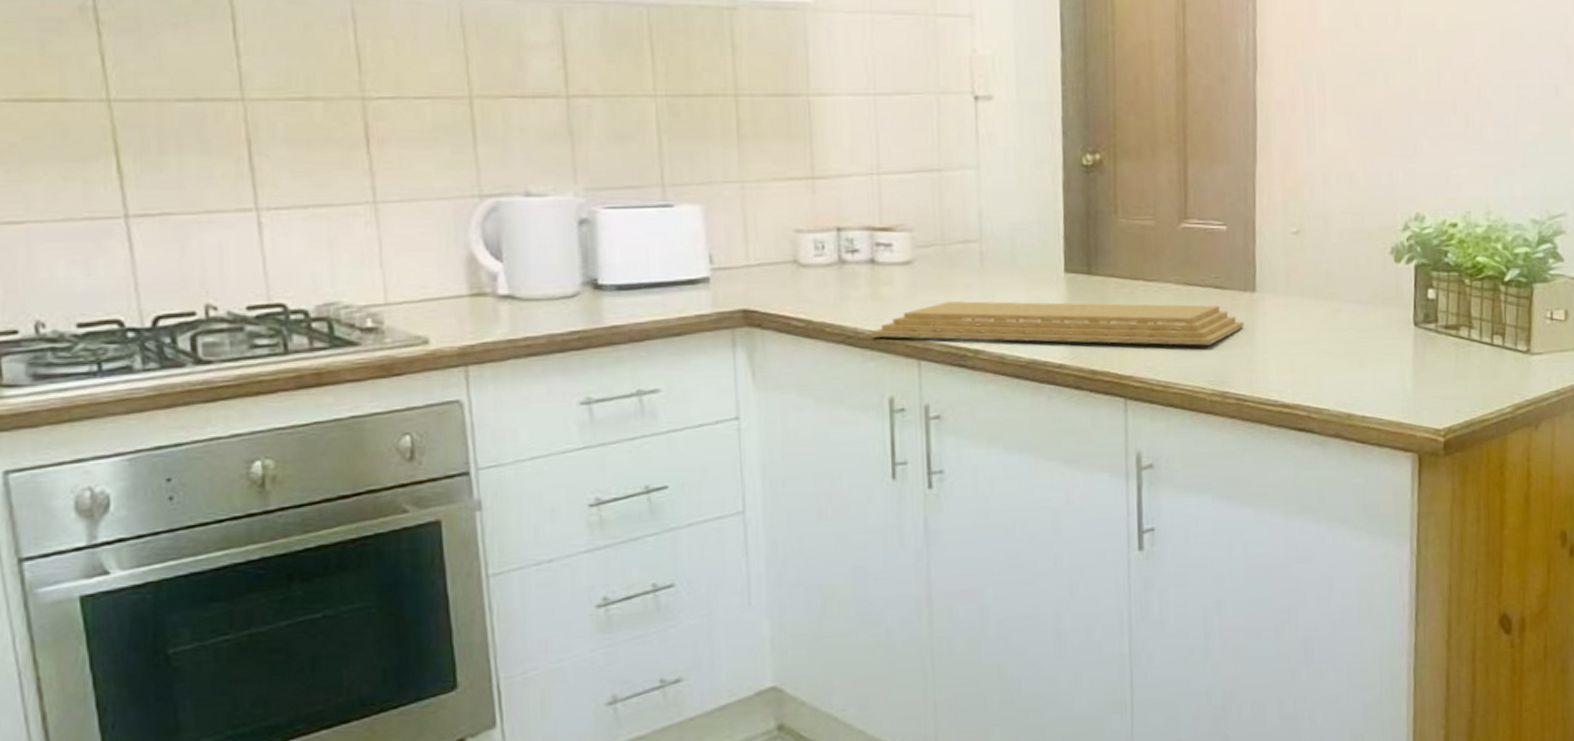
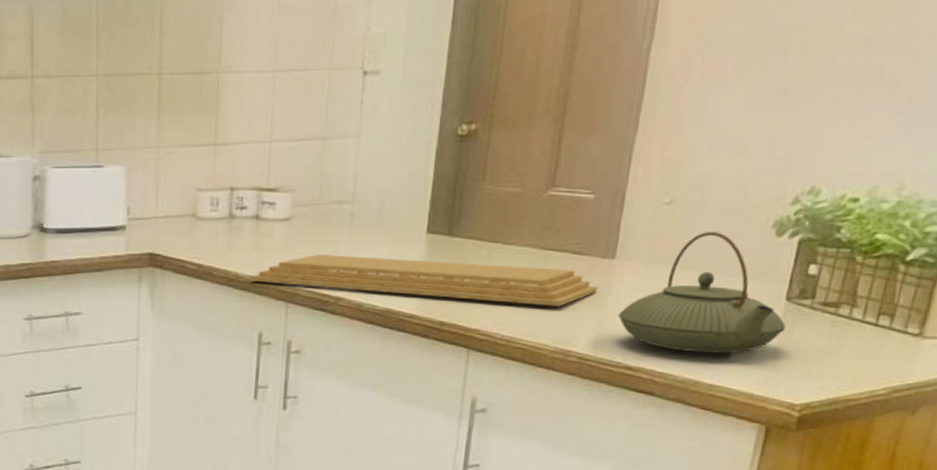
teapot: none [1267,260,1419,385] -> present [617,232,786,354]

